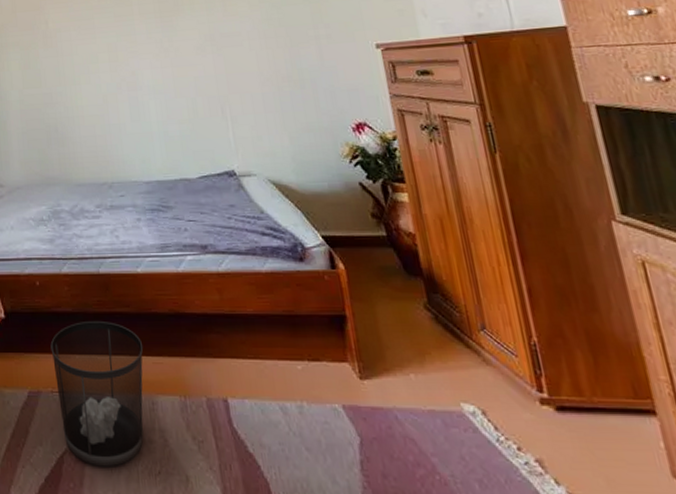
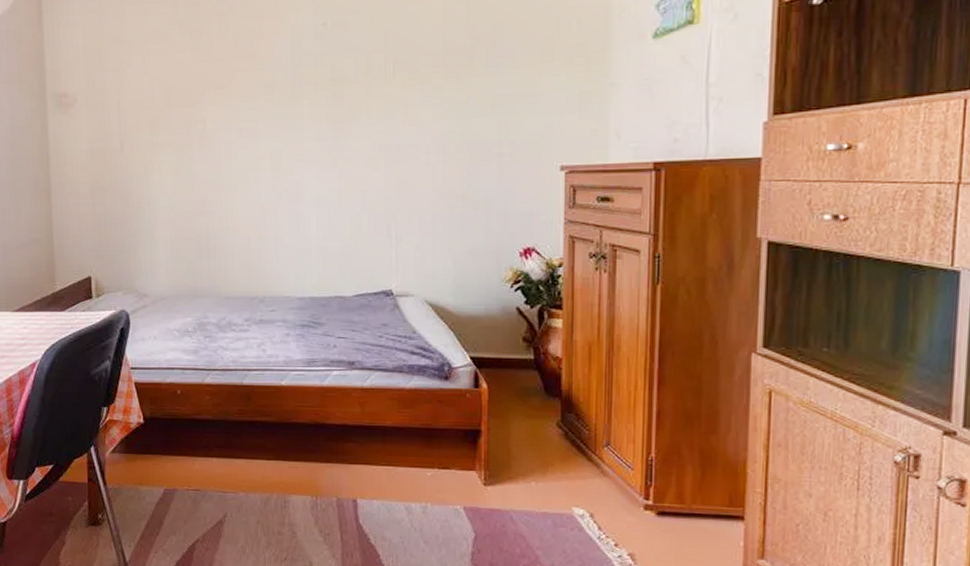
waste bin: present [50,320,144,467] -> none [188,428,281,554]

